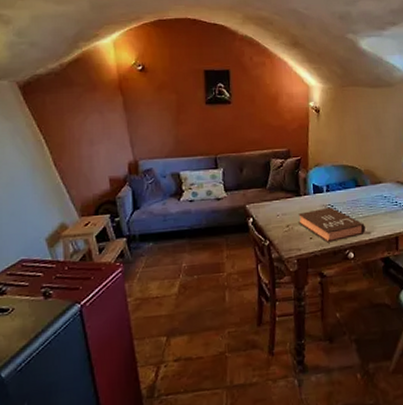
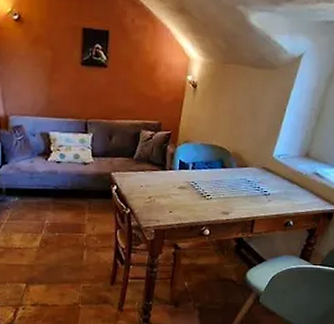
book: present [298,207,365,243] -> none [161,184,225,218]

